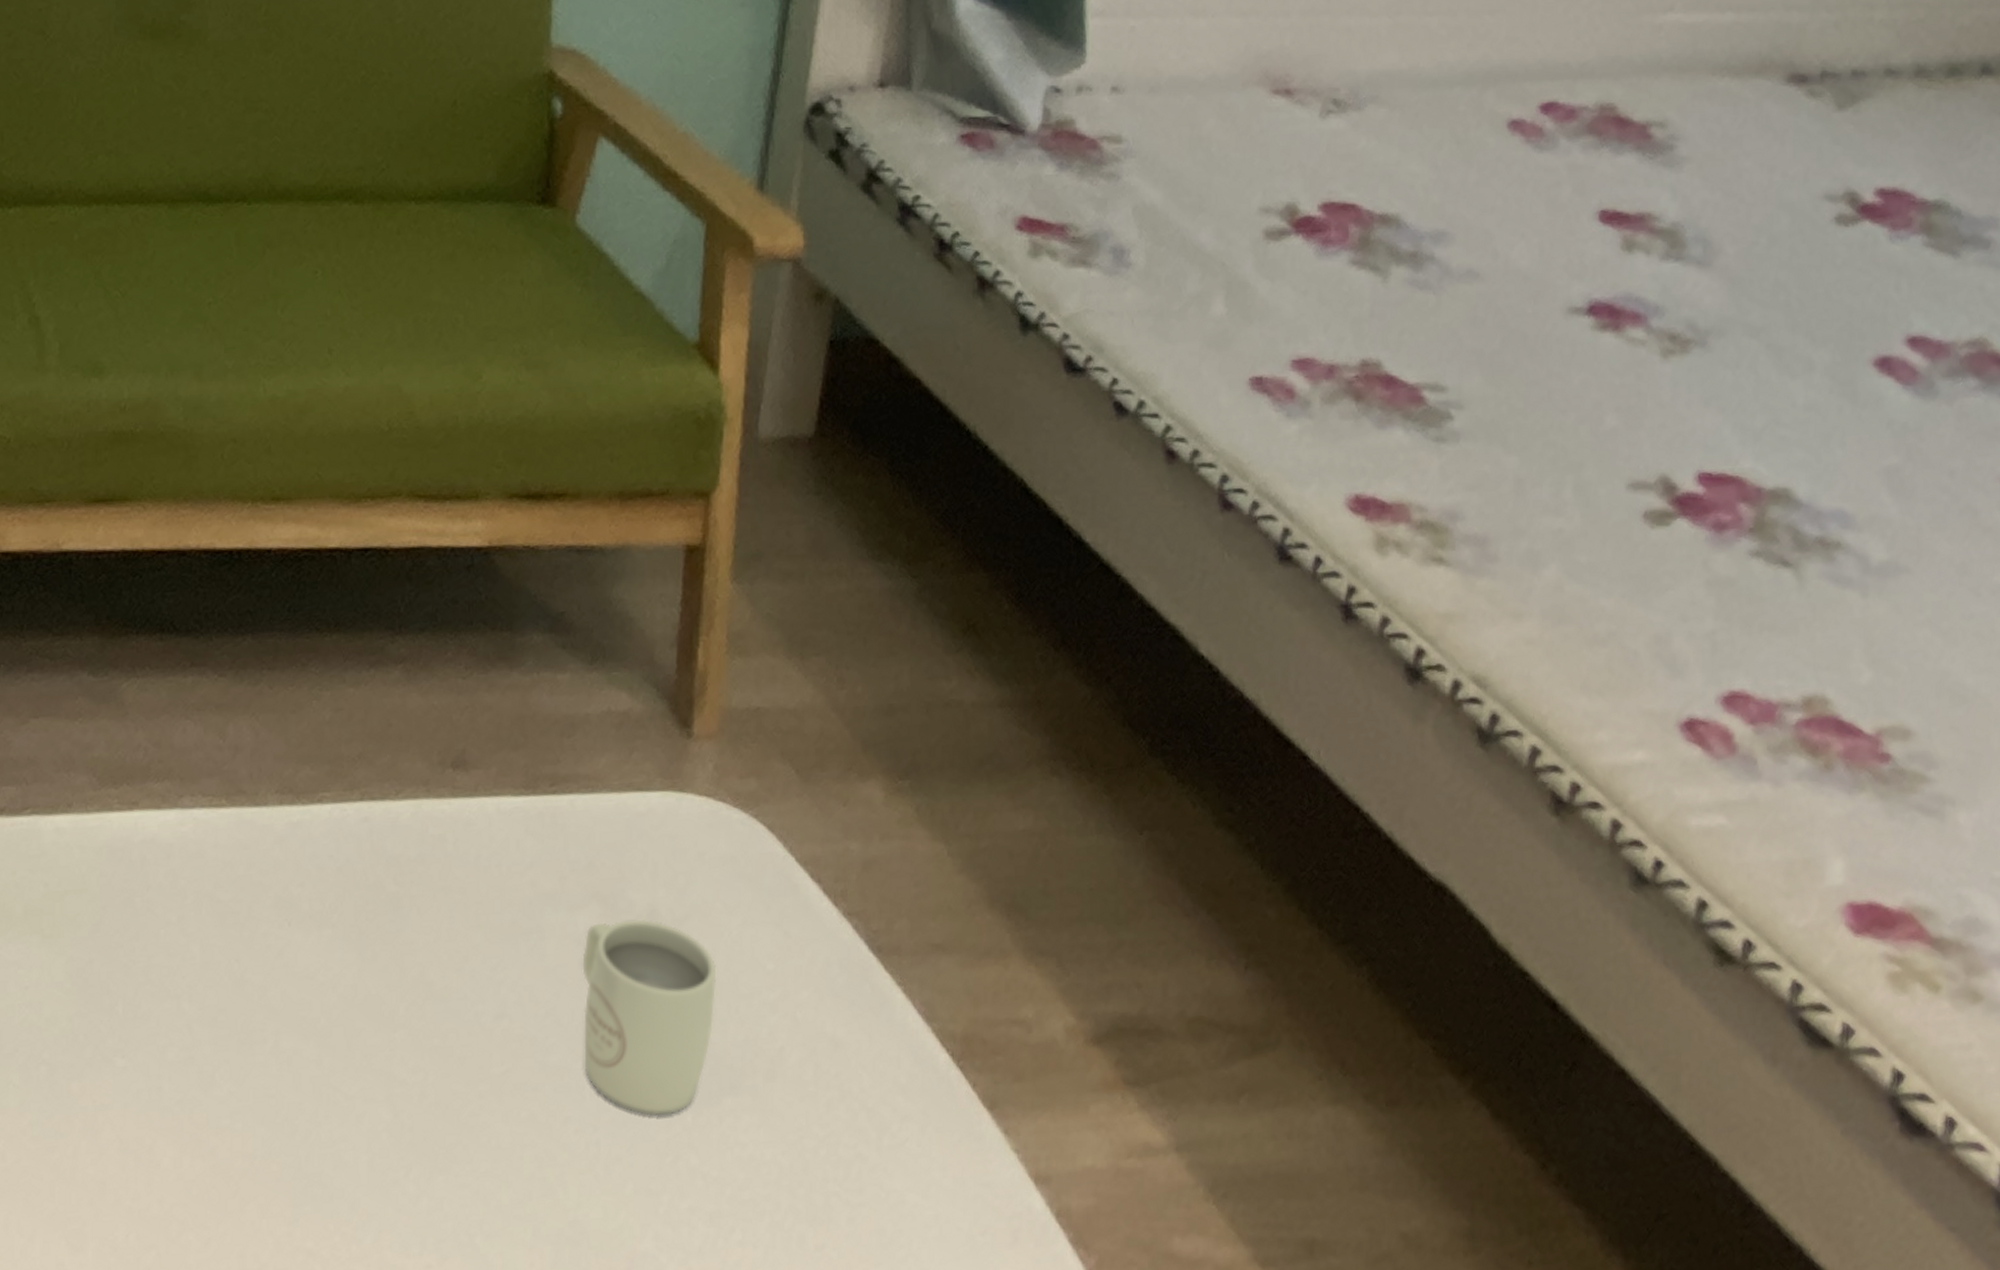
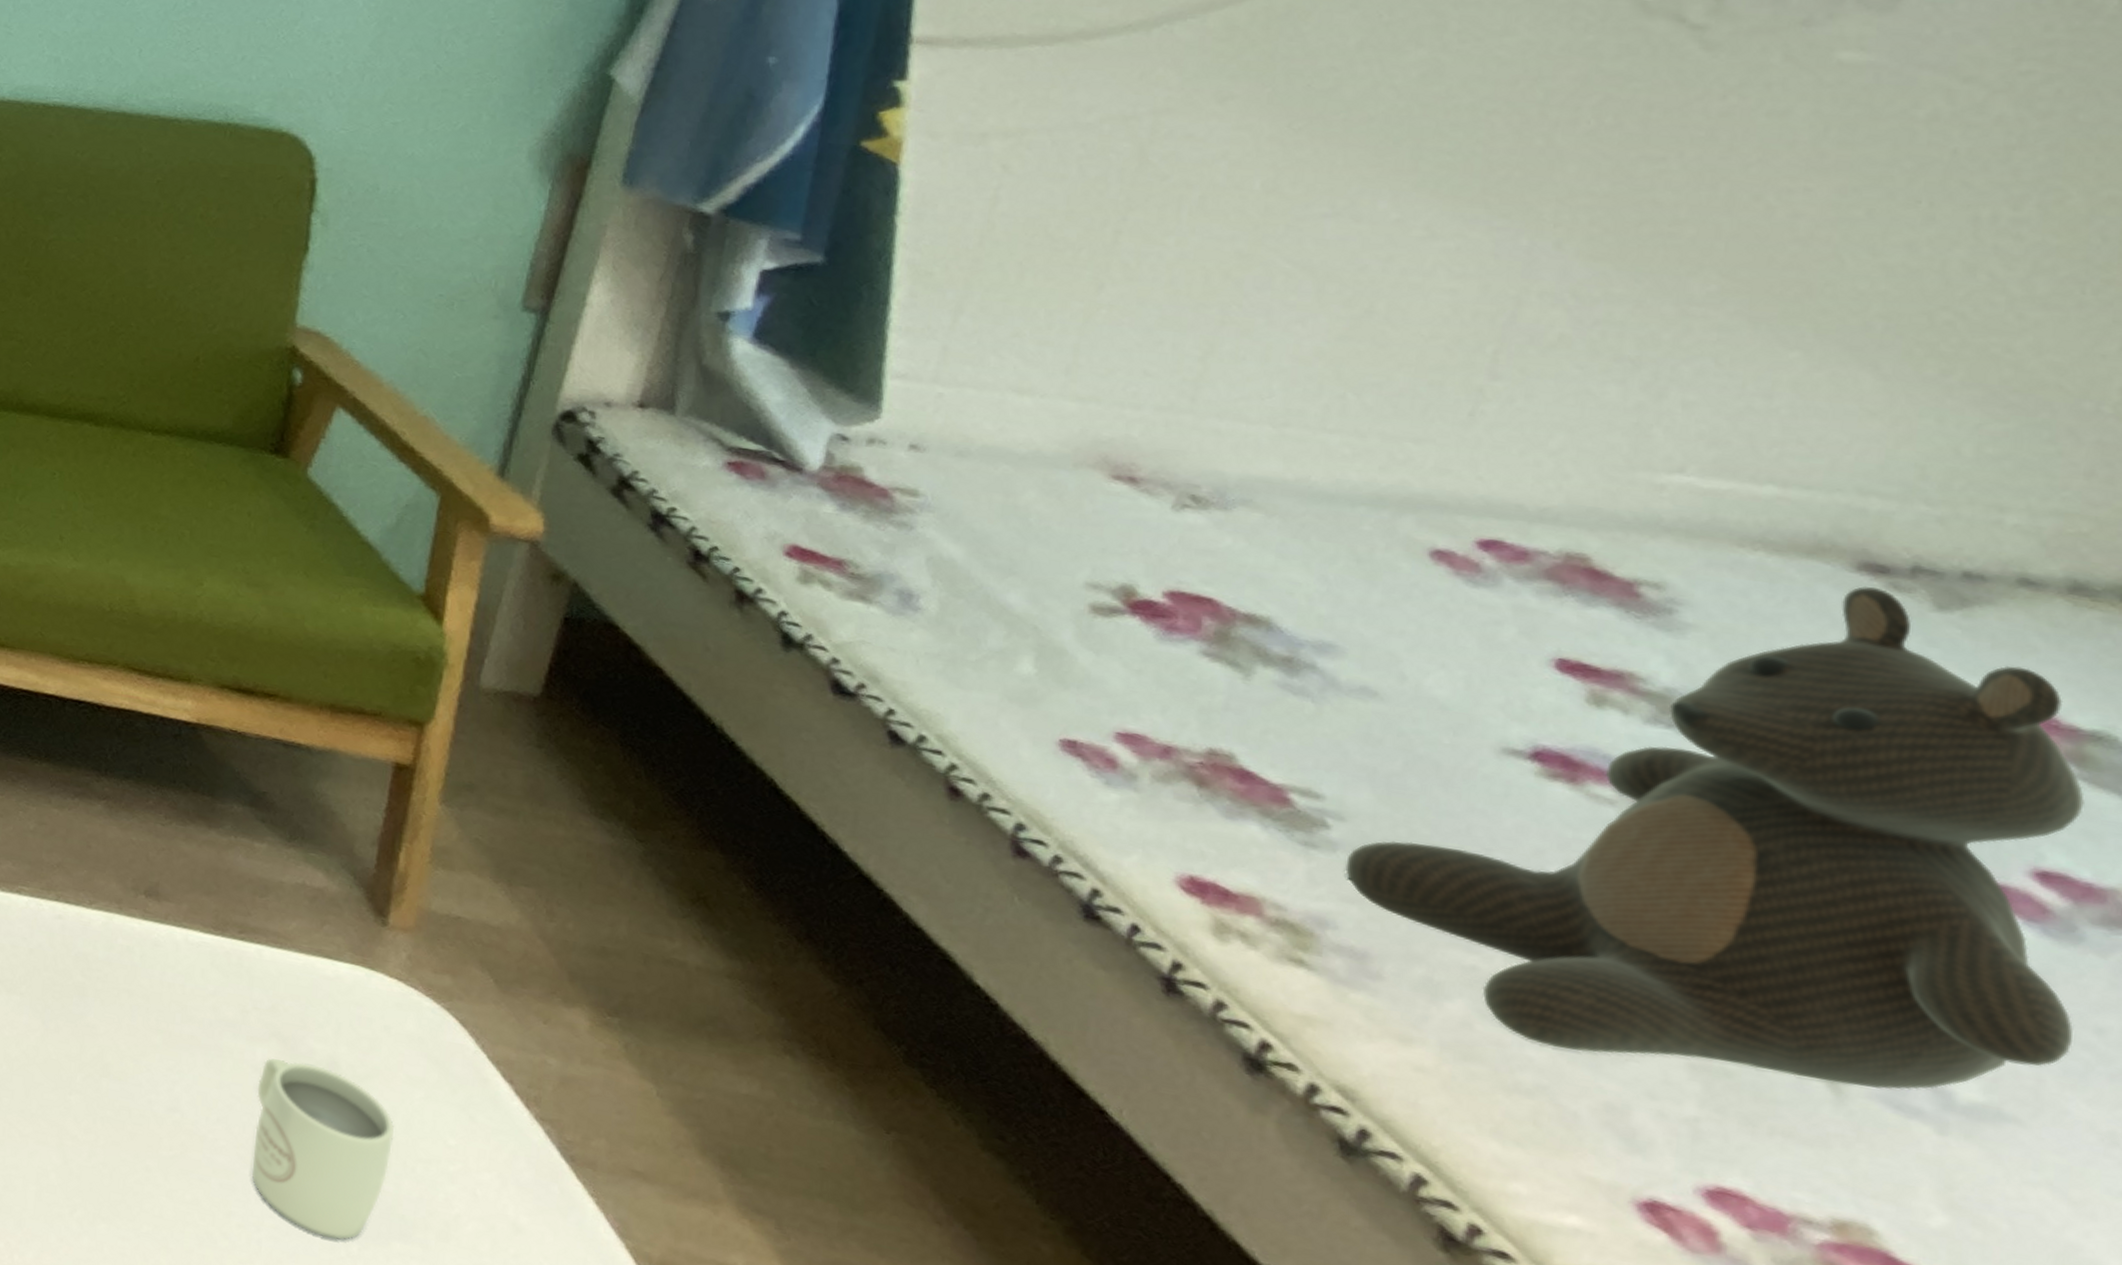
teddy bear: none [1467,97,1936,592] -> present [1345,587,2085,1090]

